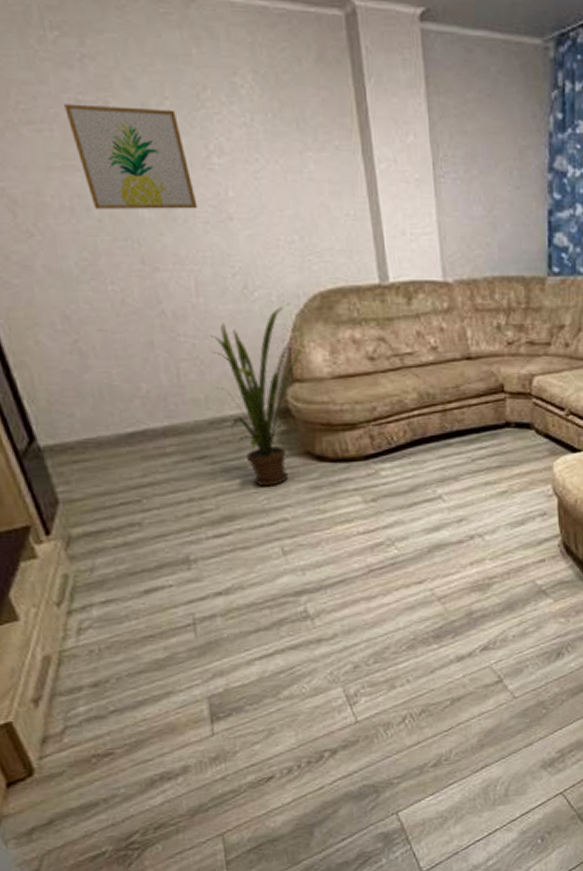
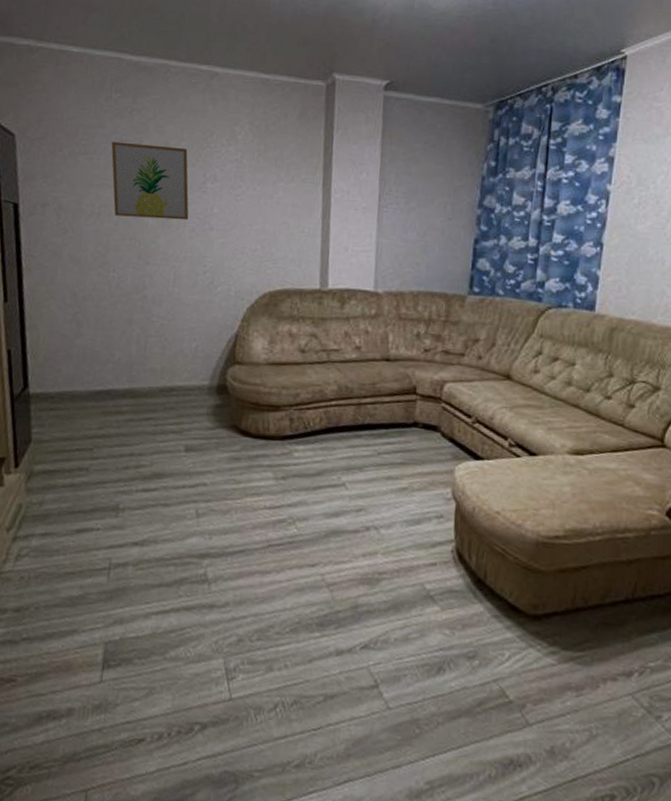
house plant: present [209,307,305,487] -> none [172,301,249,453]

